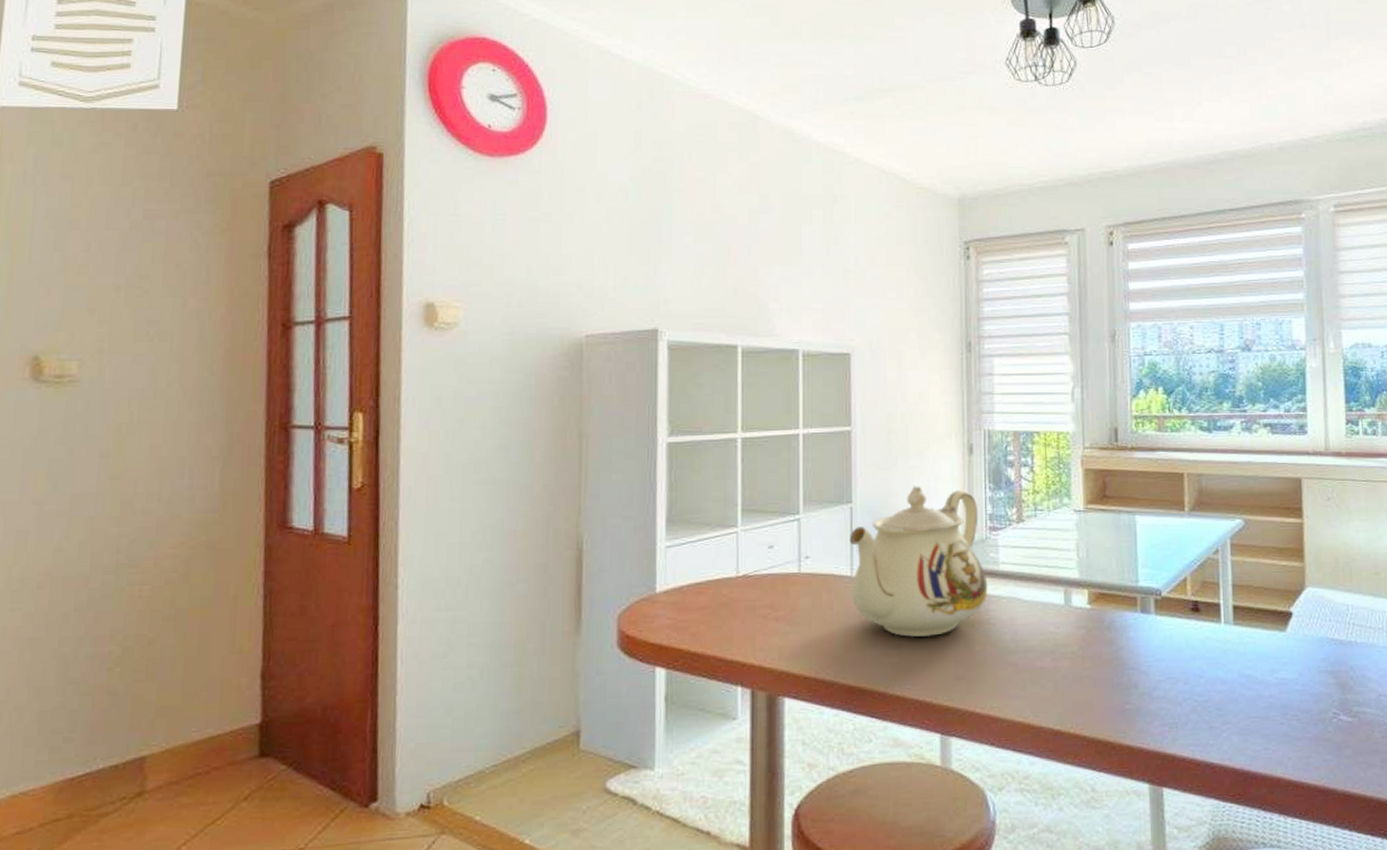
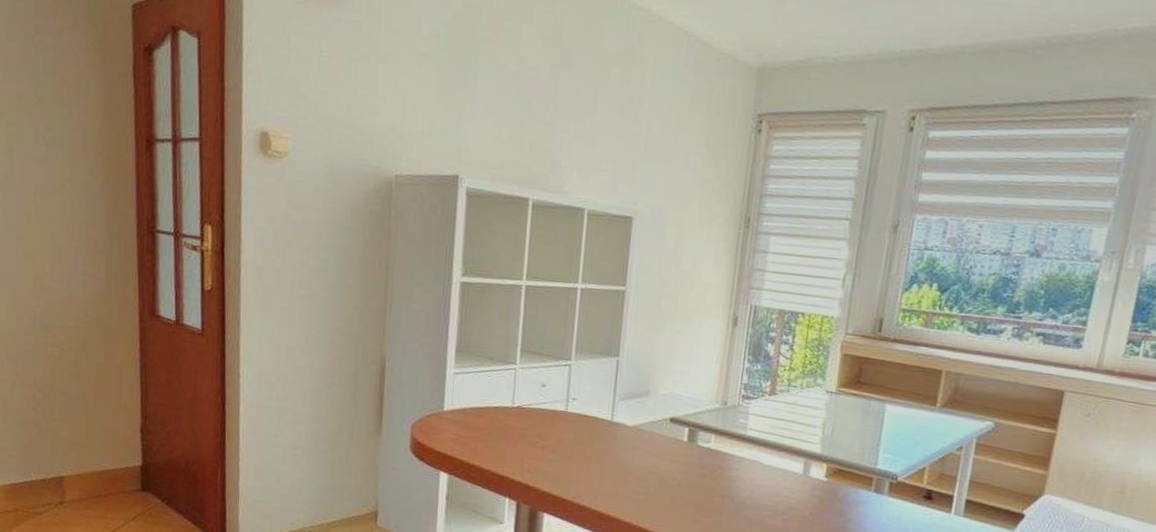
teapot: present [849,486,988,637] -> none [610,349,735,483]

